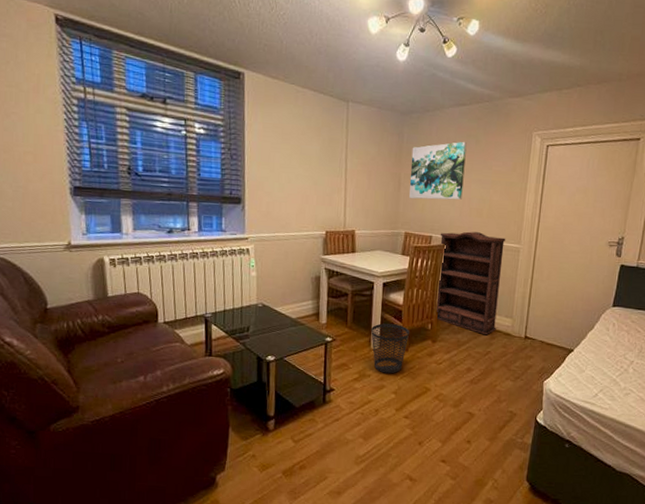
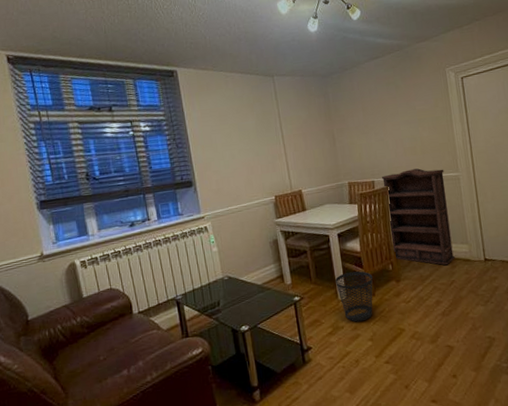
wall art: present [409,141,467,200] -> none [339,89,395,151]

